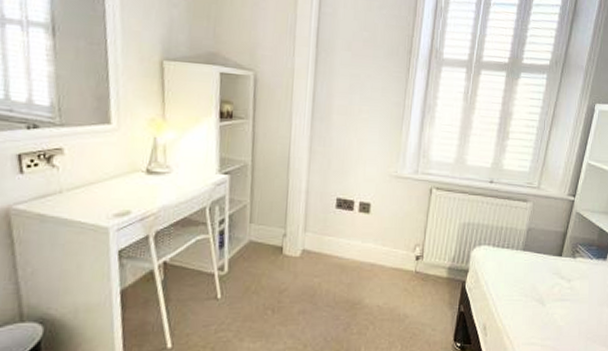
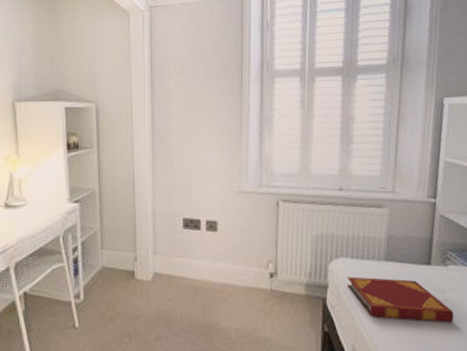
hardback book: none [486,263,575,308] -> present [347,276,454,323]

